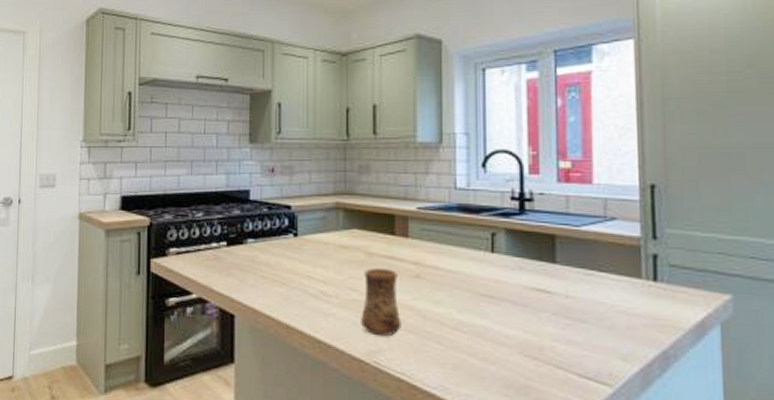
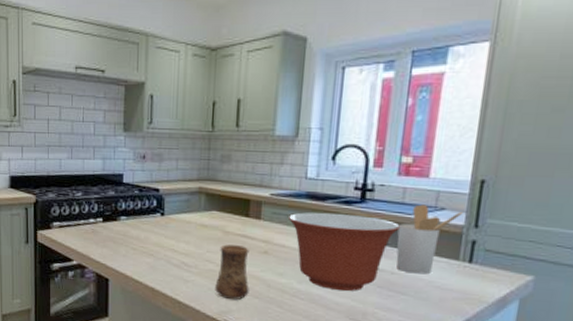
mixing bowl: none [440,227,568,321] -> present [289,212,400,292]
utensil holder: none [566,214,636,297] -> present [396,204,463,275]

